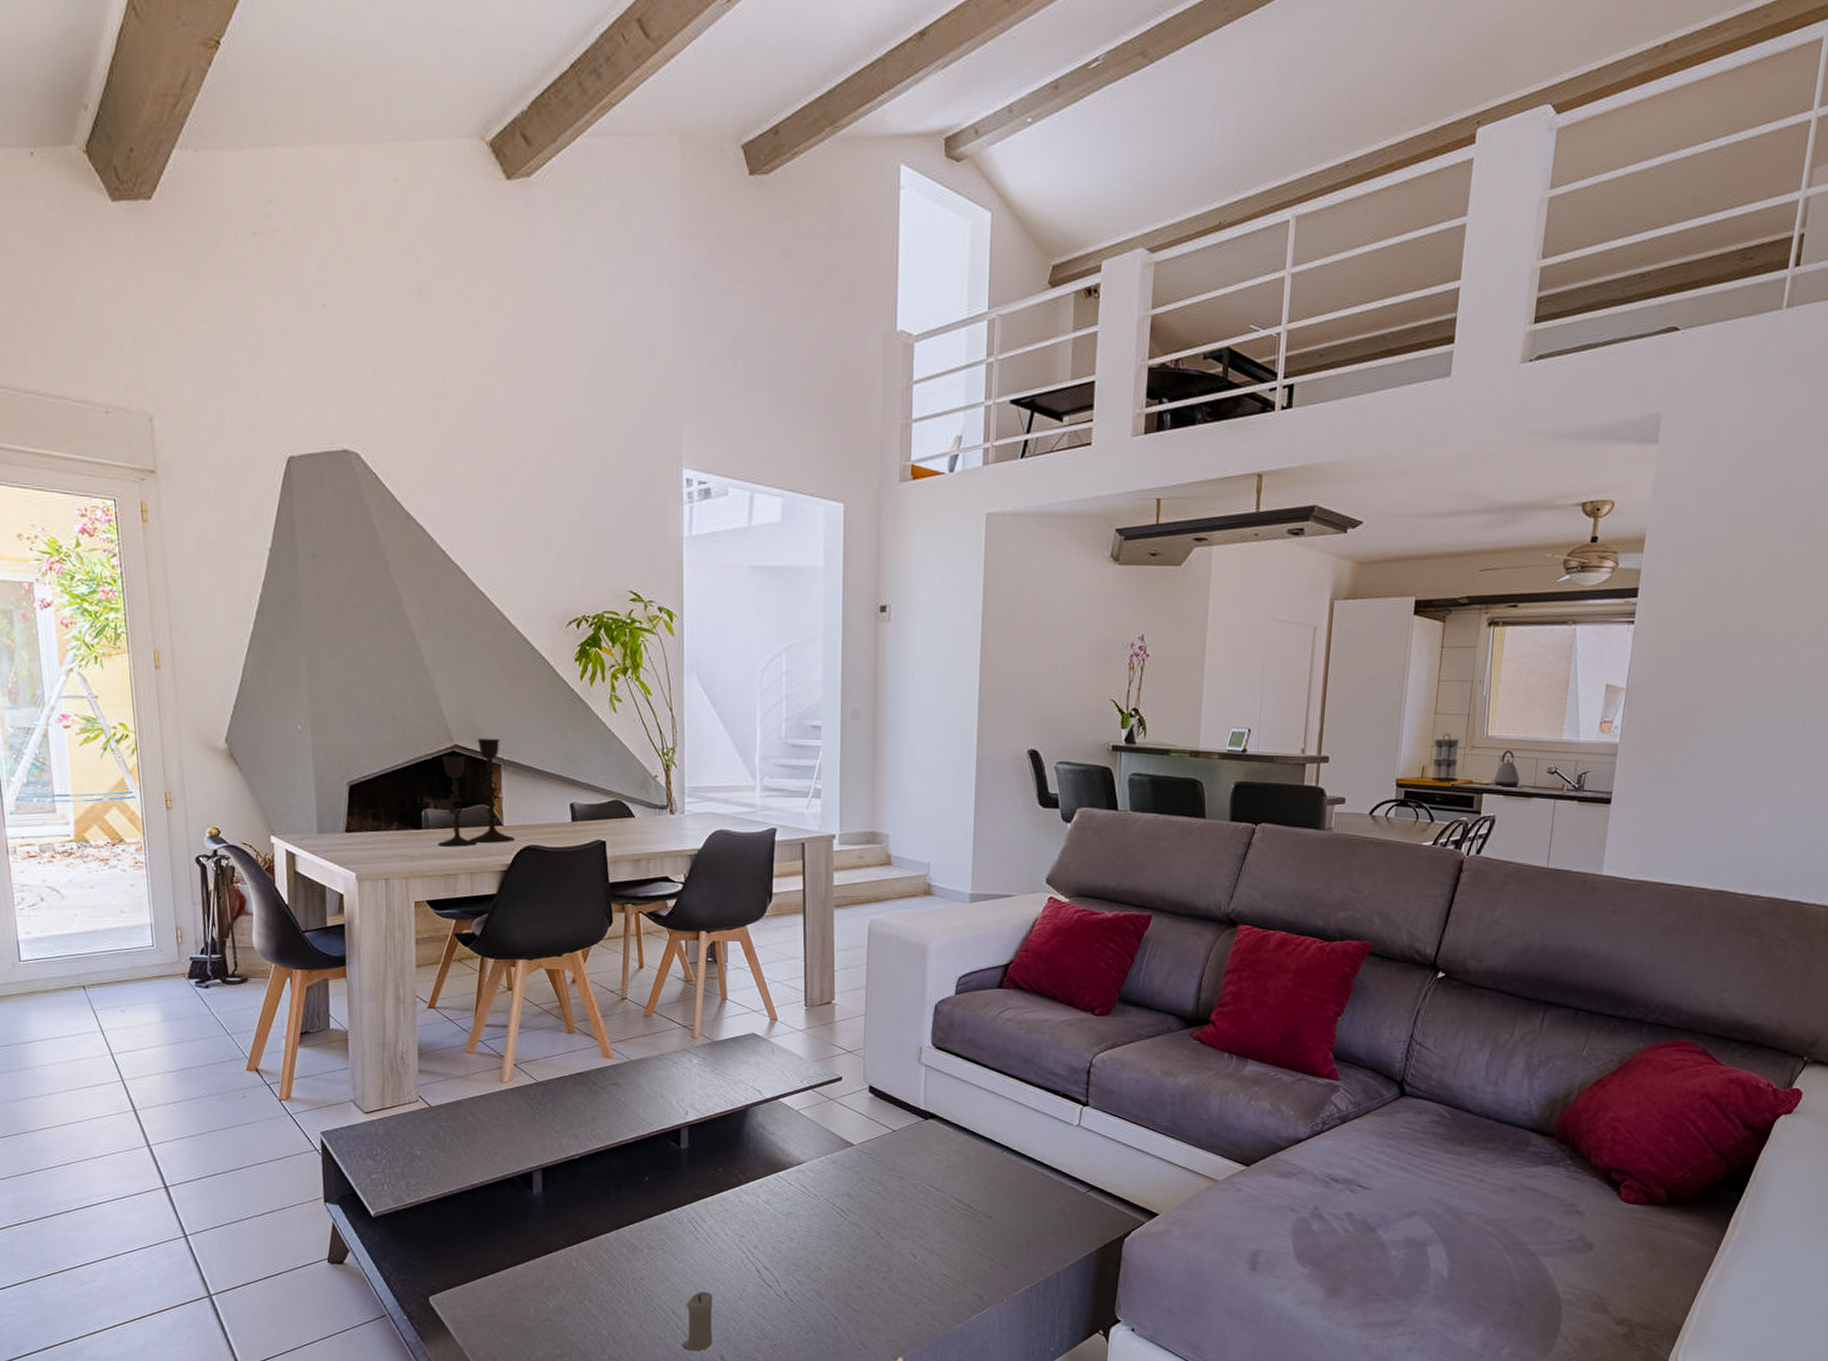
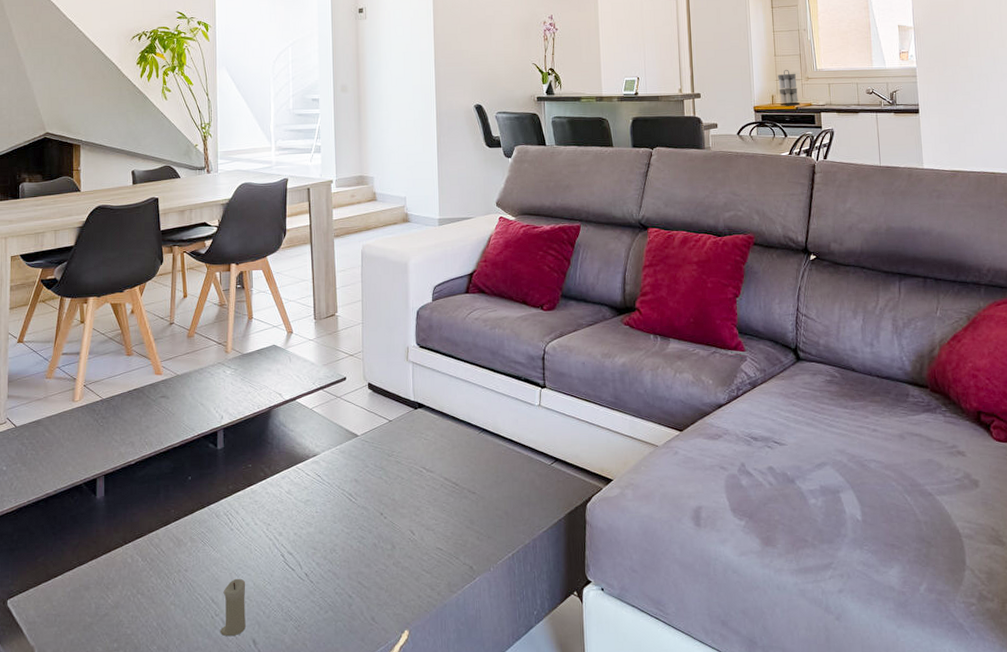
candlestick: present [438,738,515,847] -> none [31,125,89,211]
kettle: present [1493,749,1520,788] -> none [827,78,847,107]

